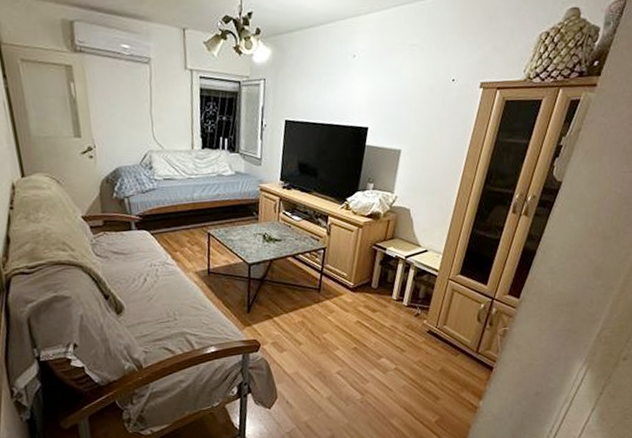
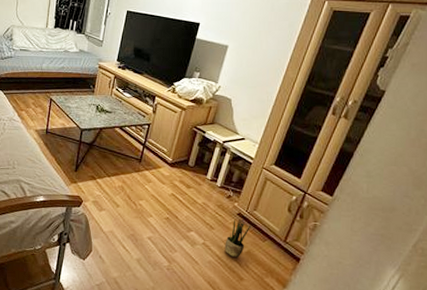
potted plant: none [417,335,443,378] -> present [225,218,252,258]

